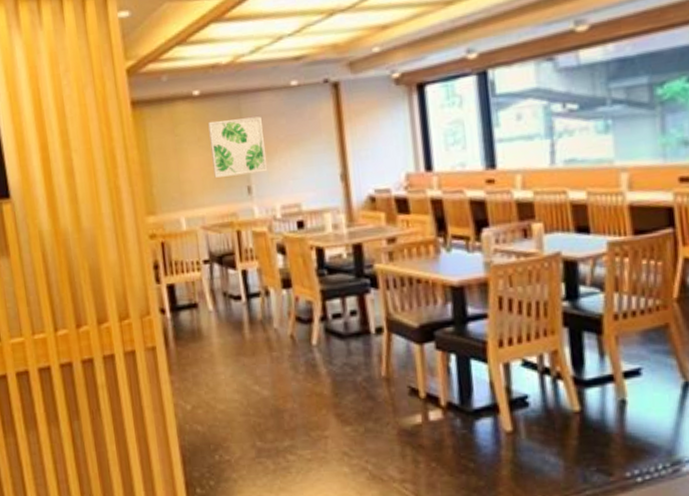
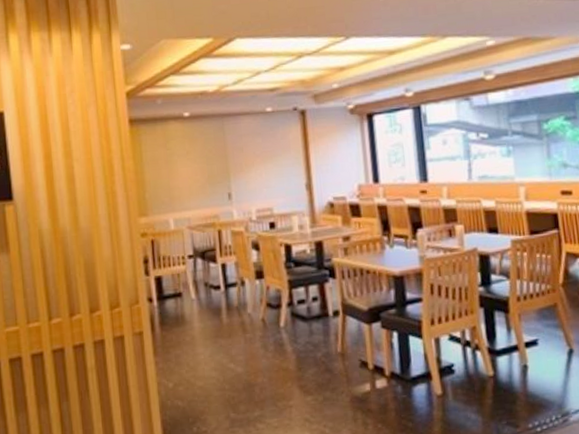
wall art: present [208,116,268,178] -> none [196,135,246,185]

